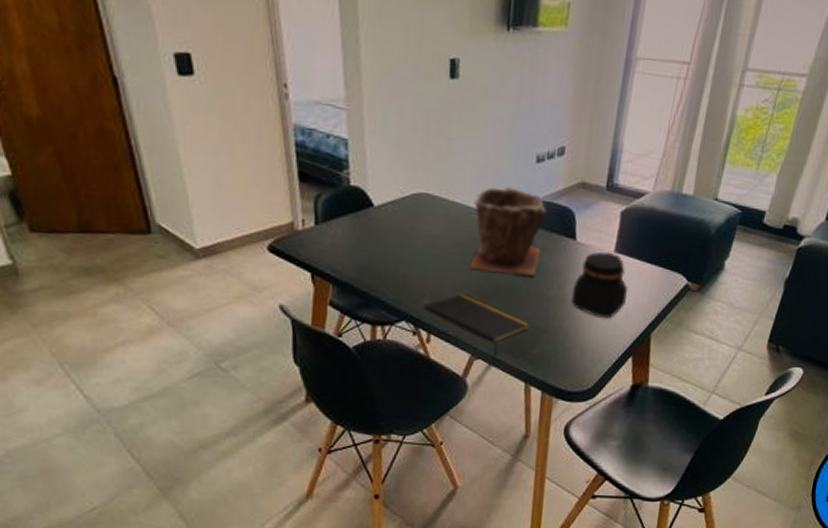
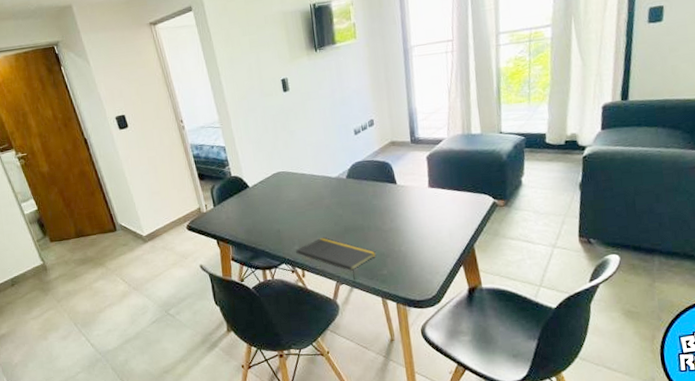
plant pot: present [469,187,547,277] -> none [316,155,373,219]
jar: present [571,252,629,318] -> none [402,188,447,239]

